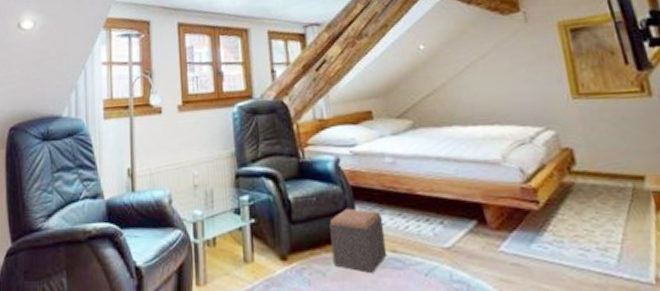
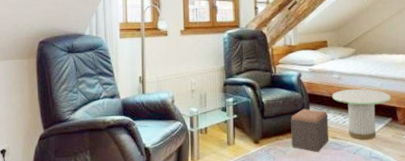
side table: none [385,177,473,255] -> present [331,89,392,140]

